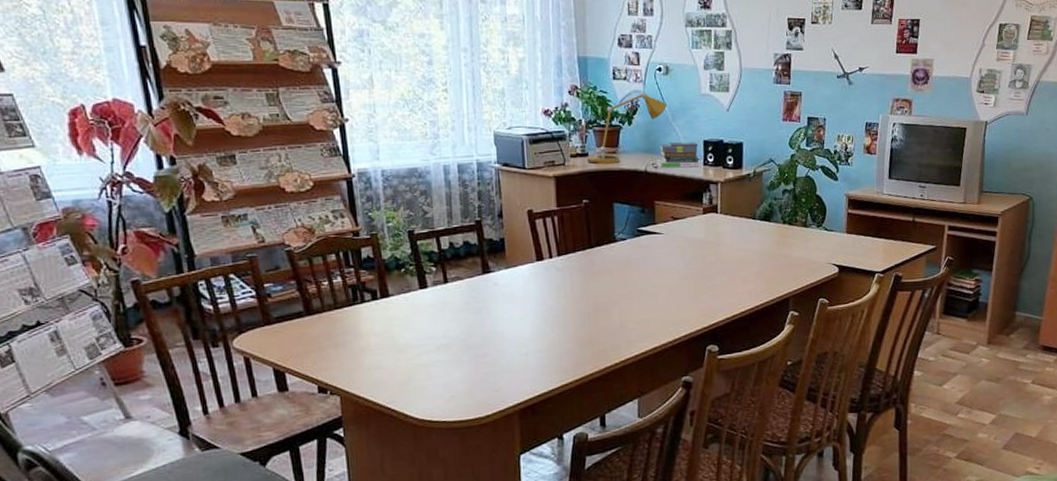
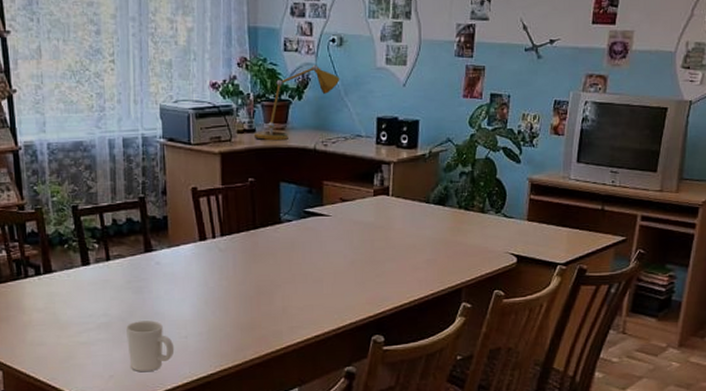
mug: none [466,340,515,391] -> present [126,320,175,372]
books: present [656,141,699,168] -> none [326,118,371,147]

